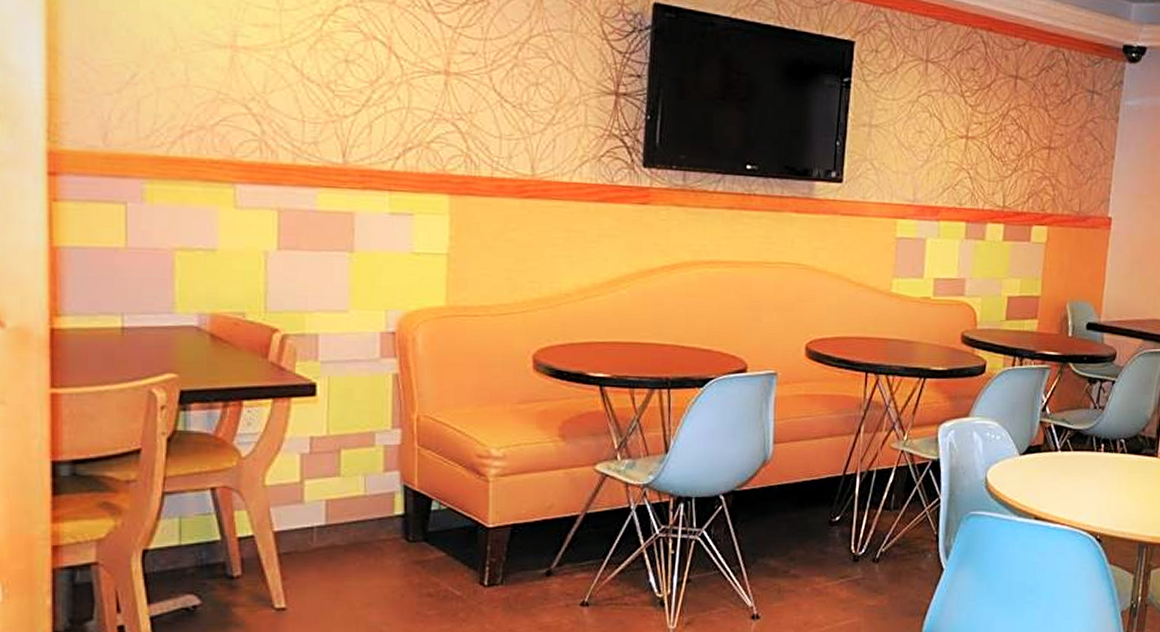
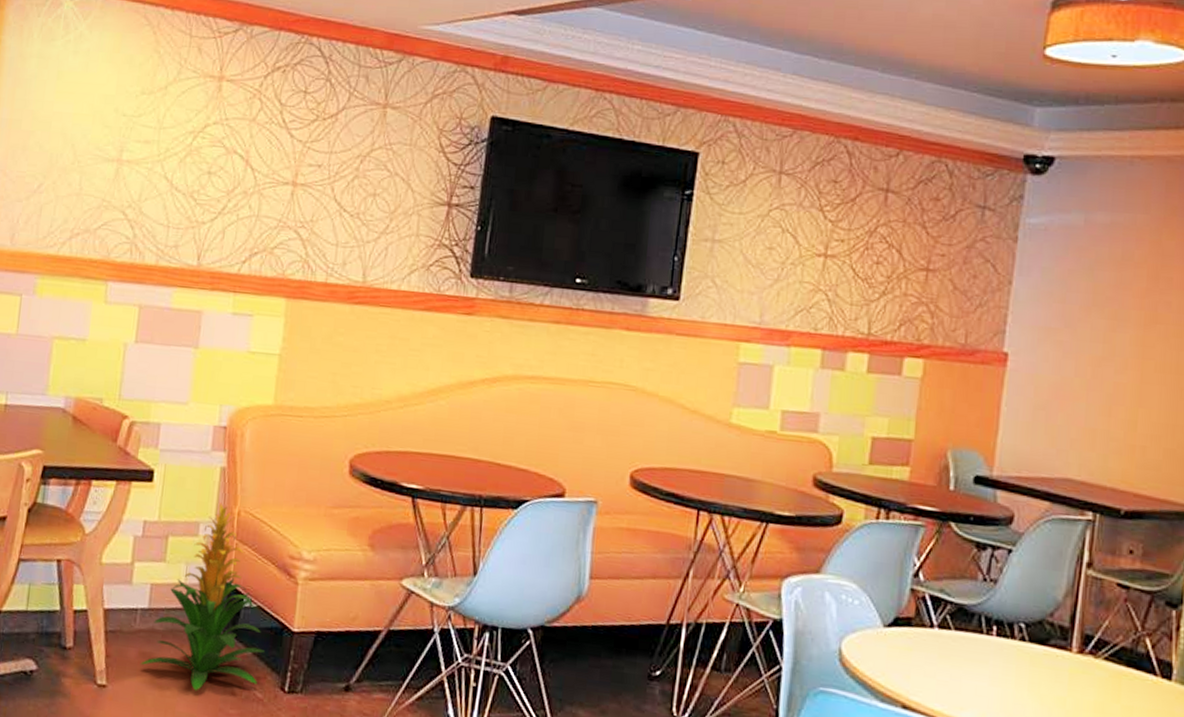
indoor plant: none [322,410,459,599] -> present [140,502,265,691]

